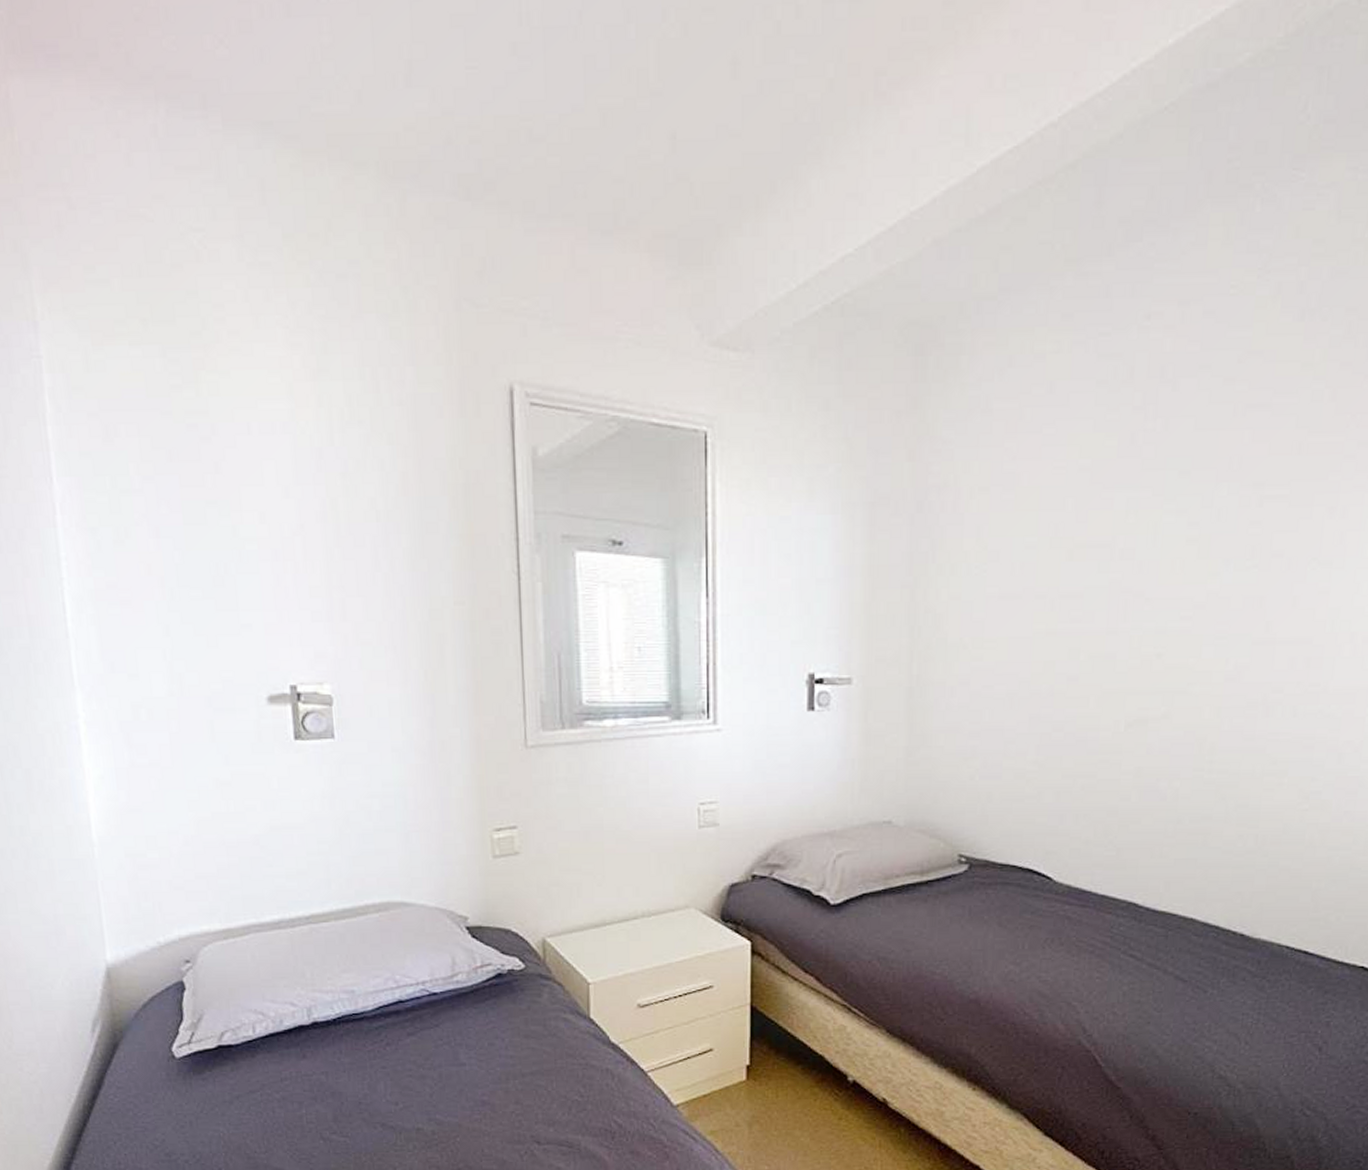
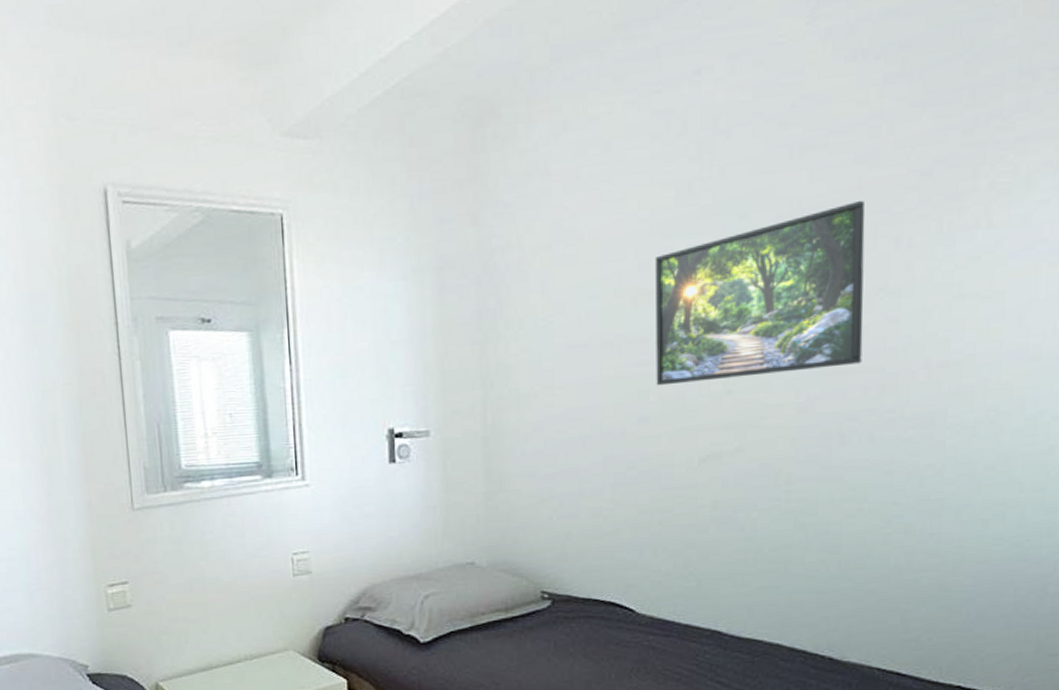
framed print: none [1087,465,1303,645] -> present [655,200,865,386]

